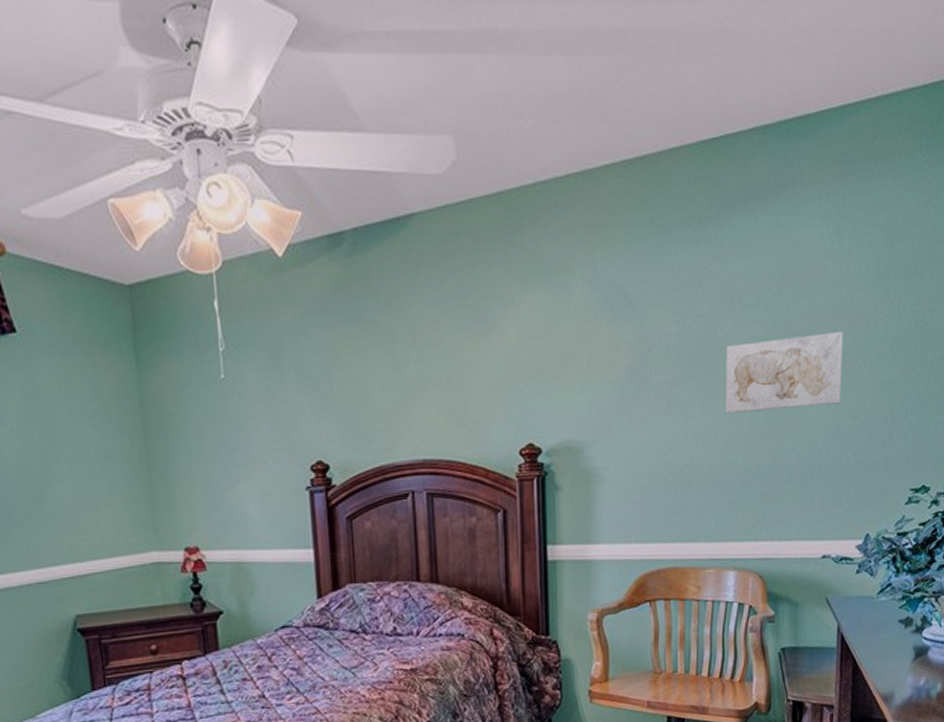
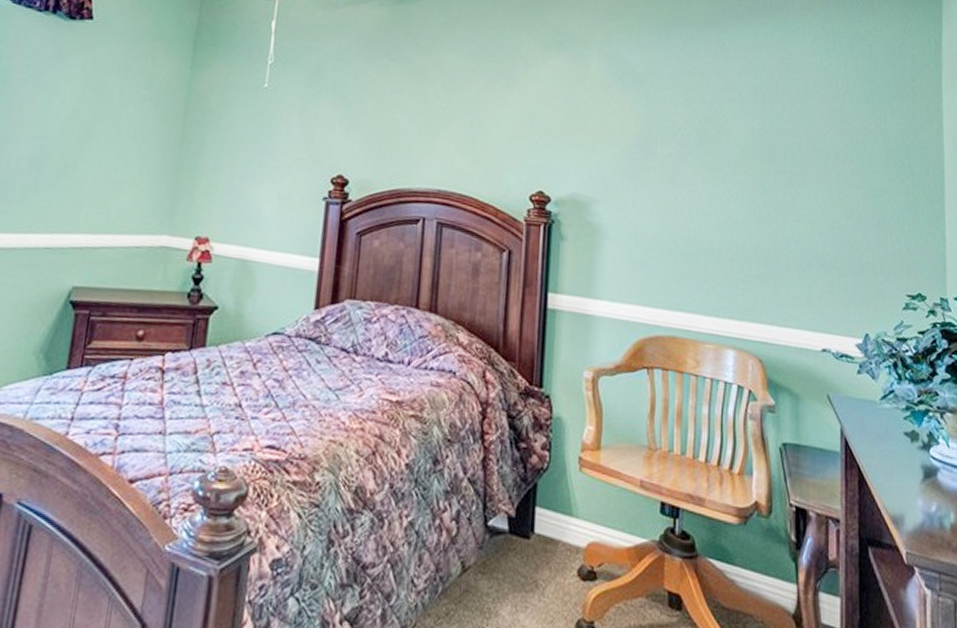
wall art: present [725,332,844,414] -> none [726,132,835,201]

